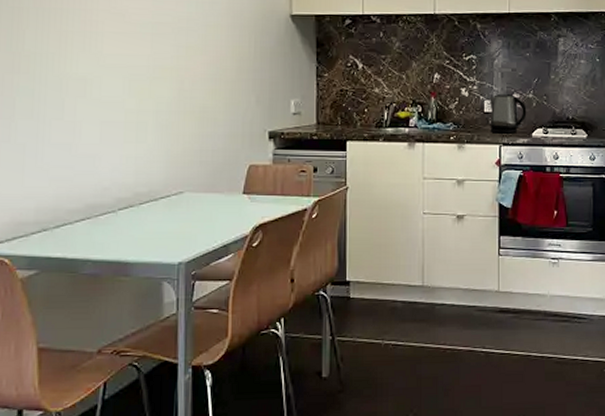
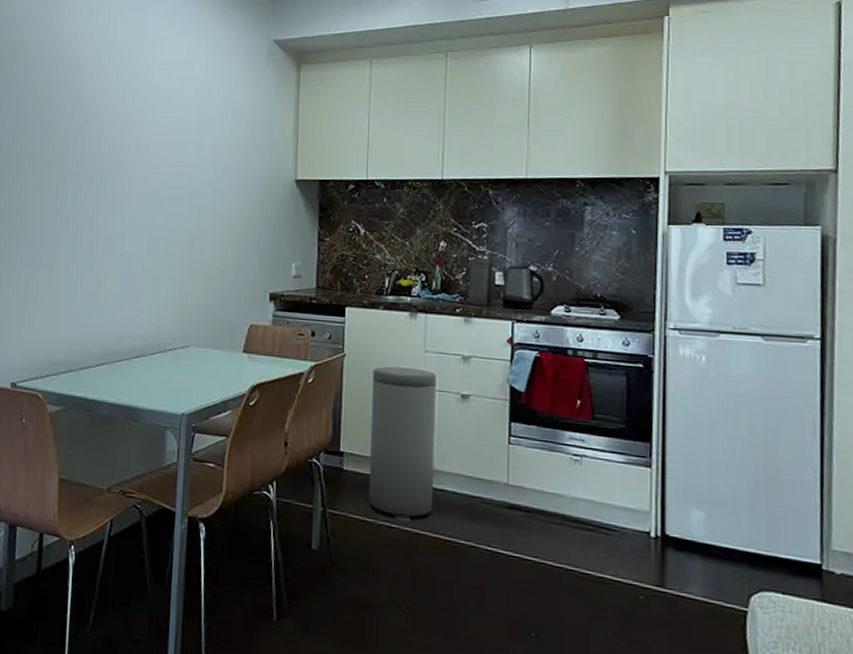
pedal bin: none [374,195,434,338] -> present [368,366,437,522]
canister: none [460,88,483,132] -> present [467,258,494,306]

